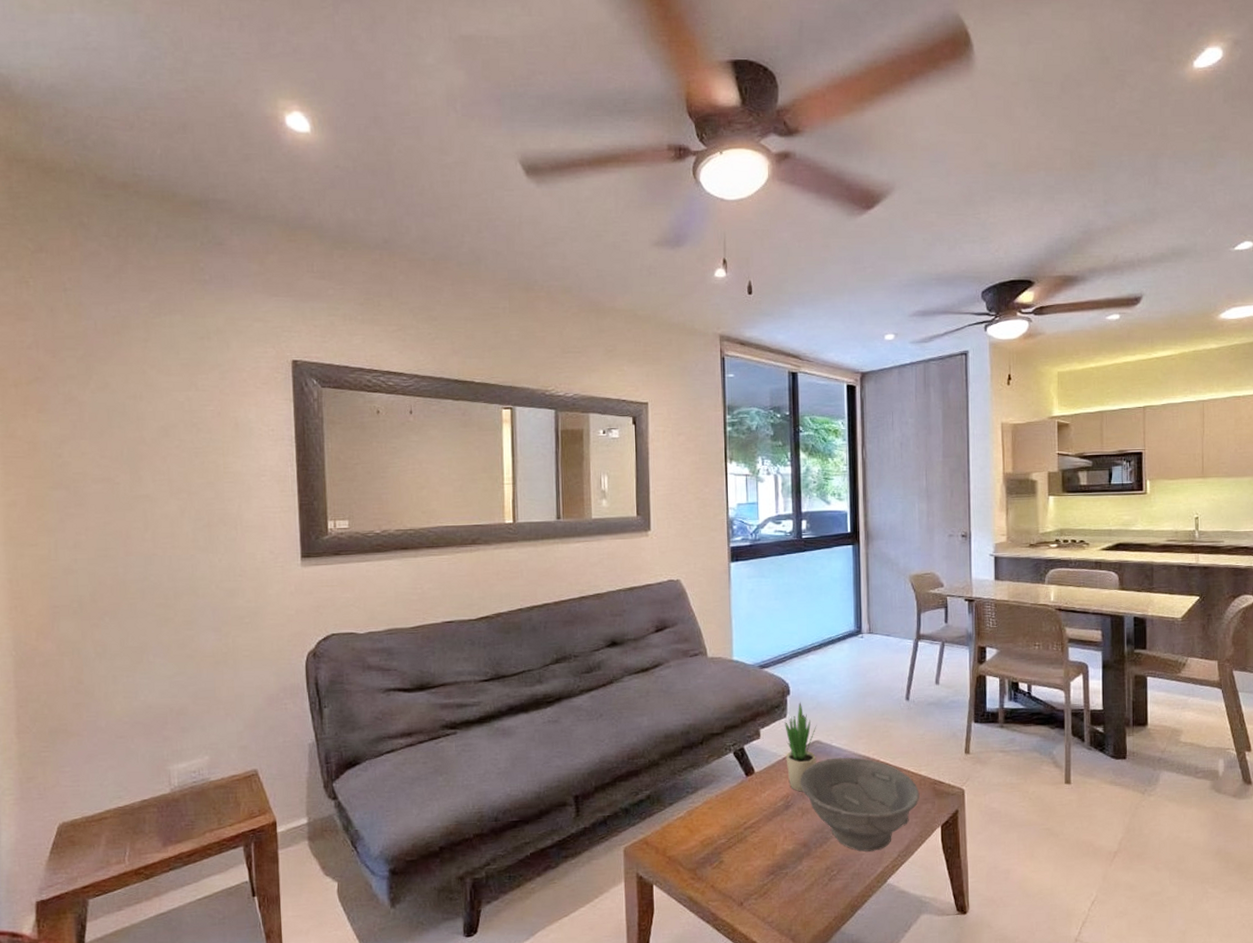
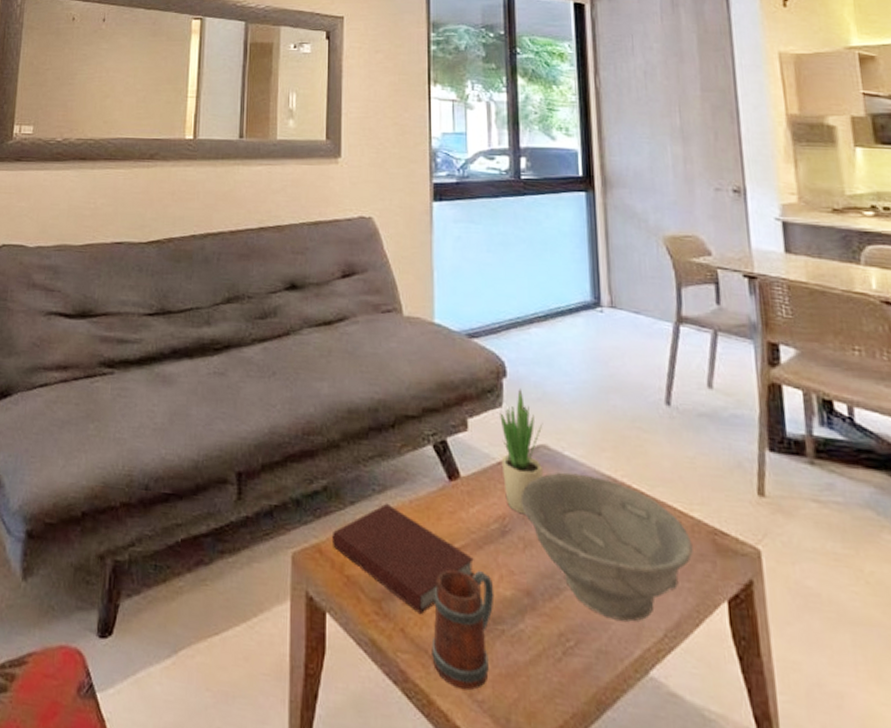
notebook: none [655,800,765,873] -> present [331,503,474,613]
mug: none [734,836,780,917] -> present [431,569,495,690]

